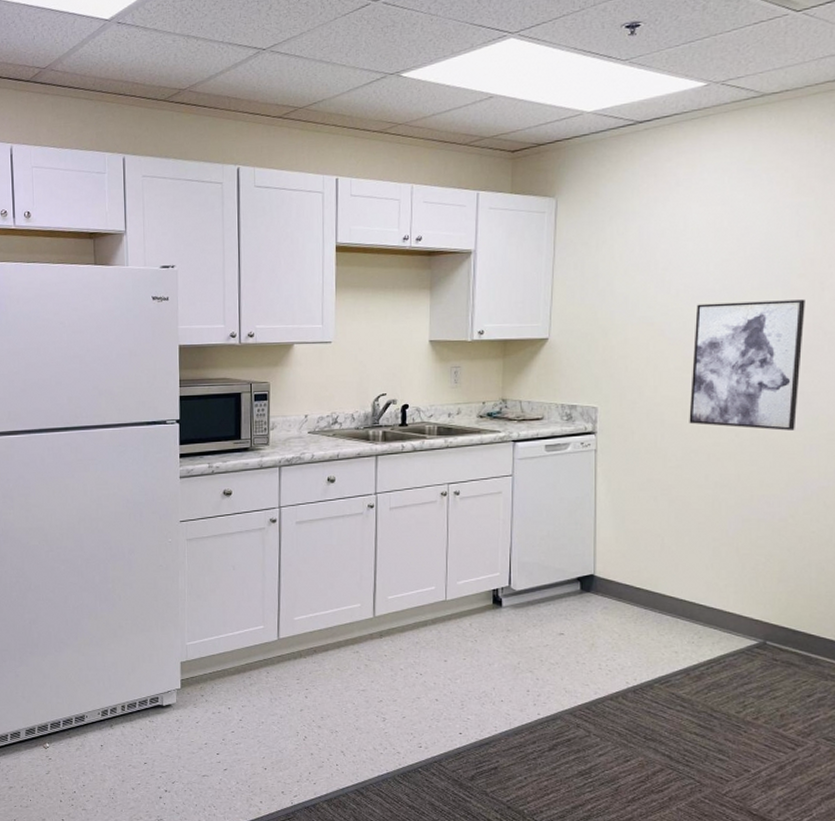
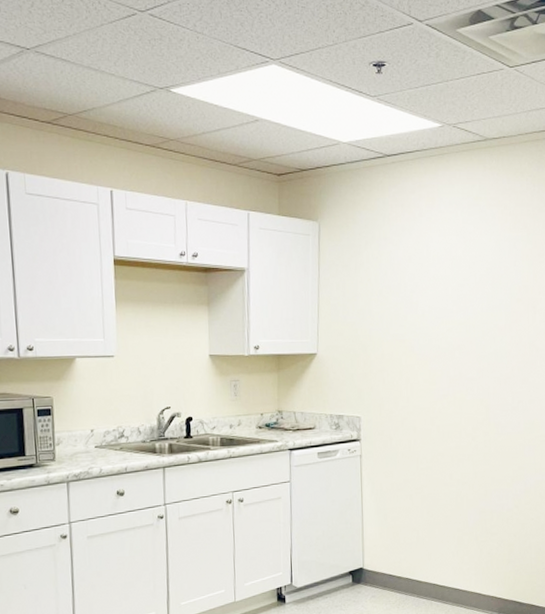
wall art: present [689,299,805,431] -> none [435,321,522,434]

